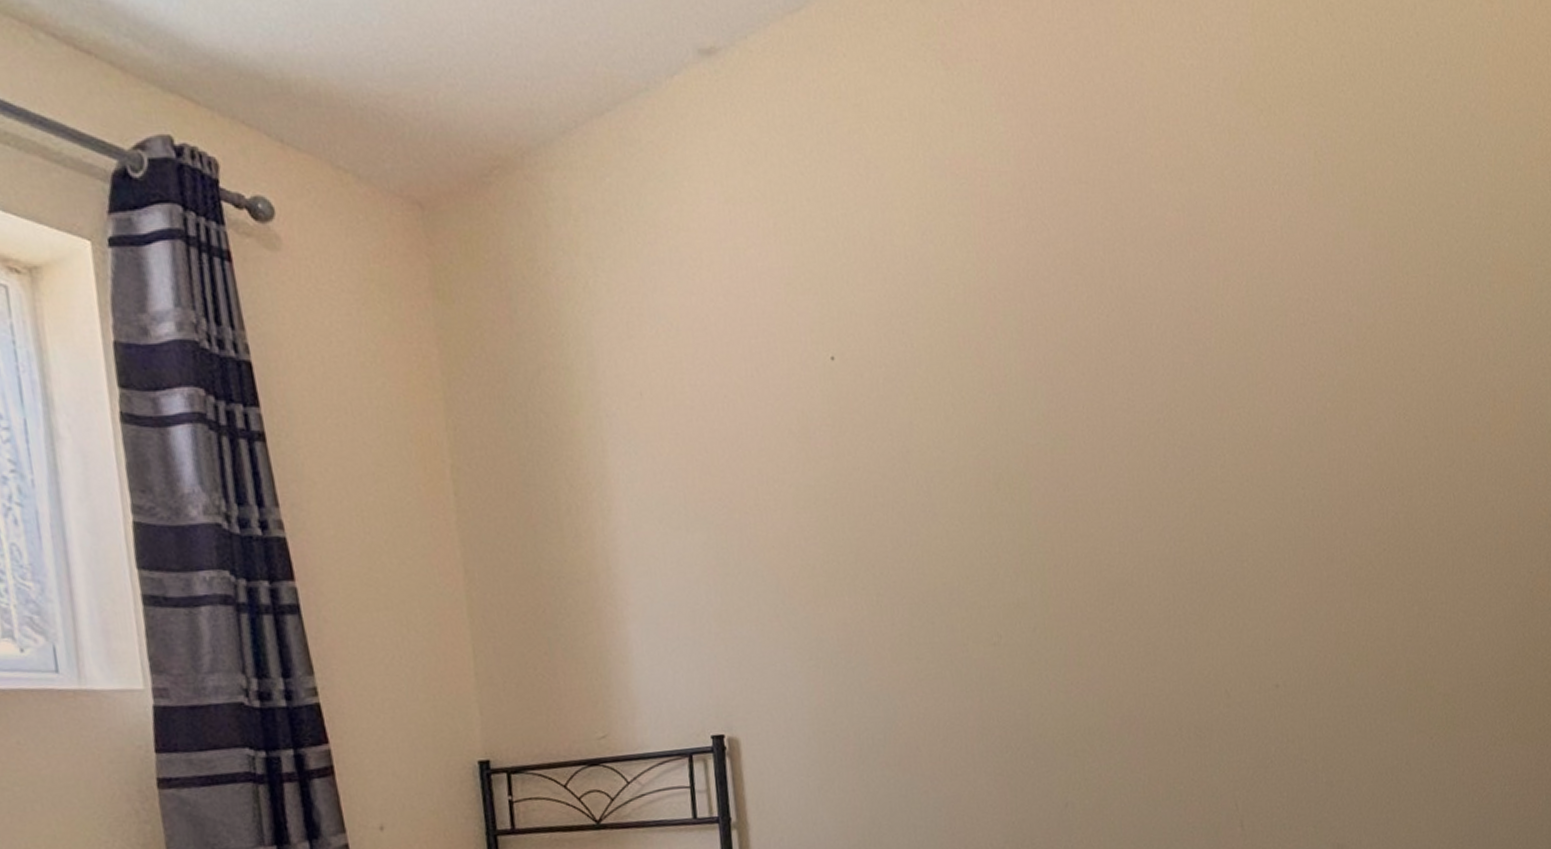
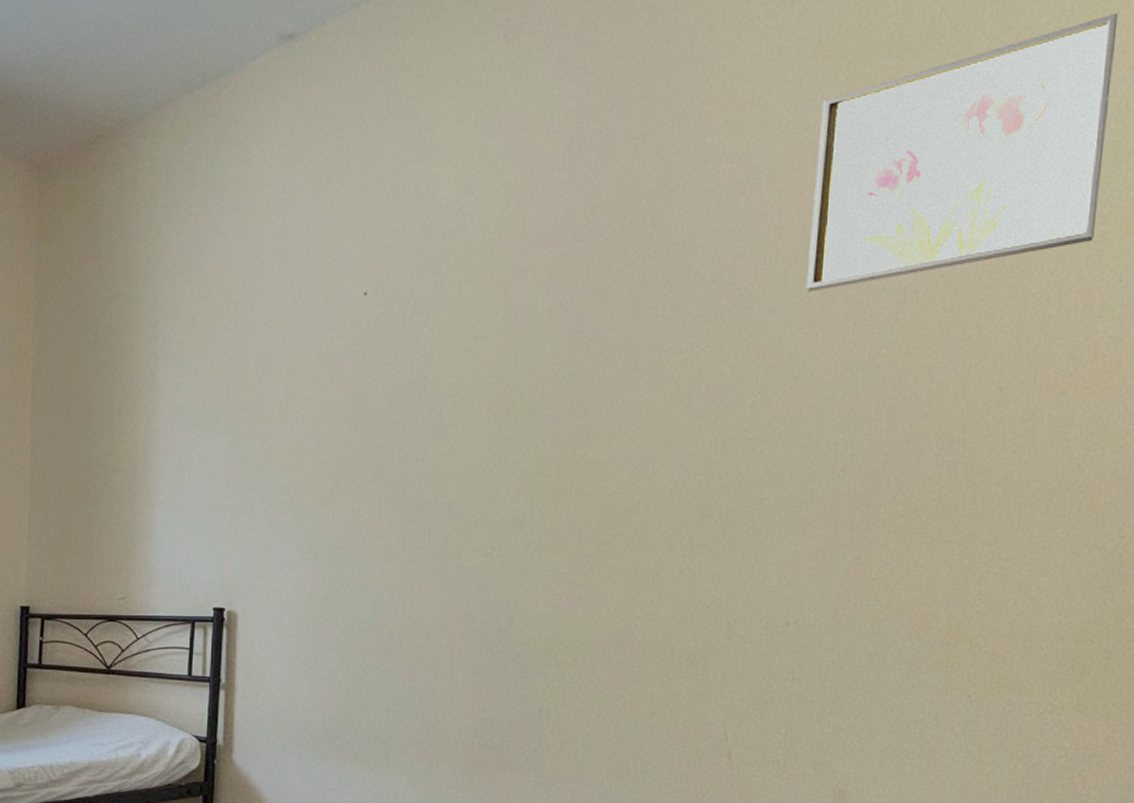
wall art: none [1250,68,1483,346] -> present [805,13,1119,292]

